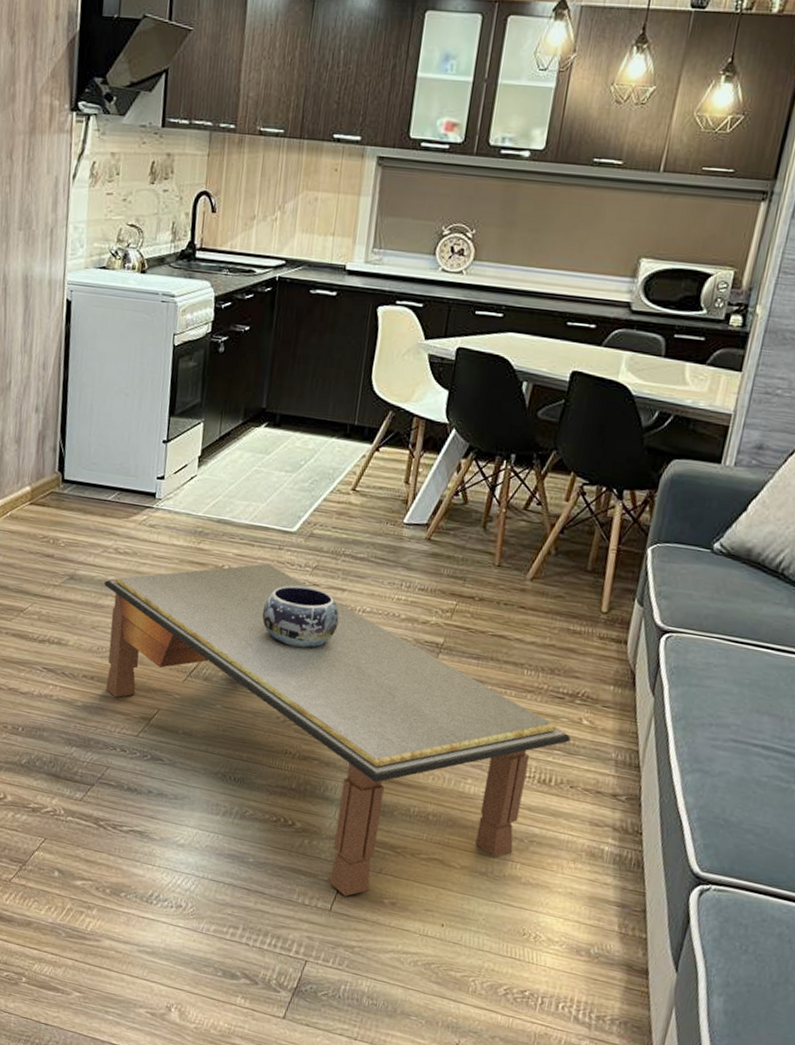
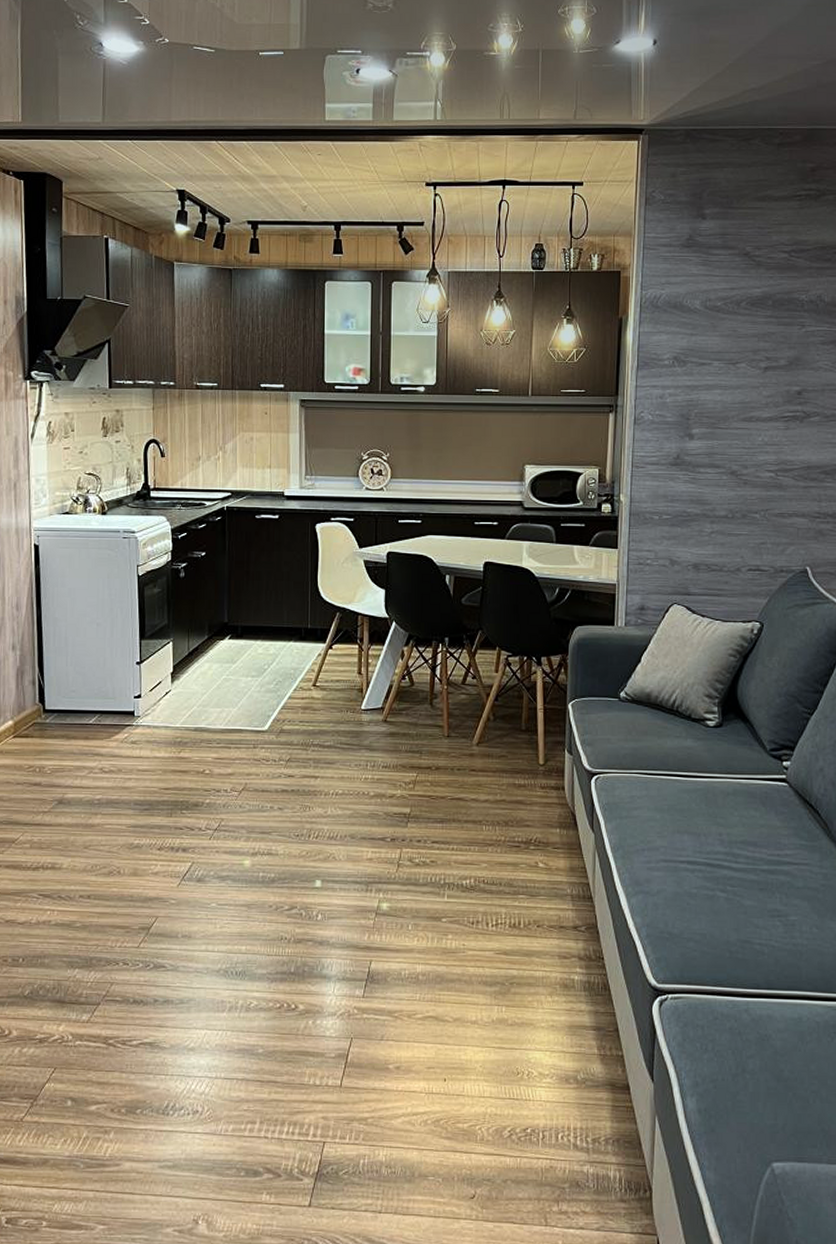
coffee table: present [104,563,571,897] -> none [93,762,531,1069]
decorative bowl: present [262,585,339,649] -> none [245,779,315,838]

